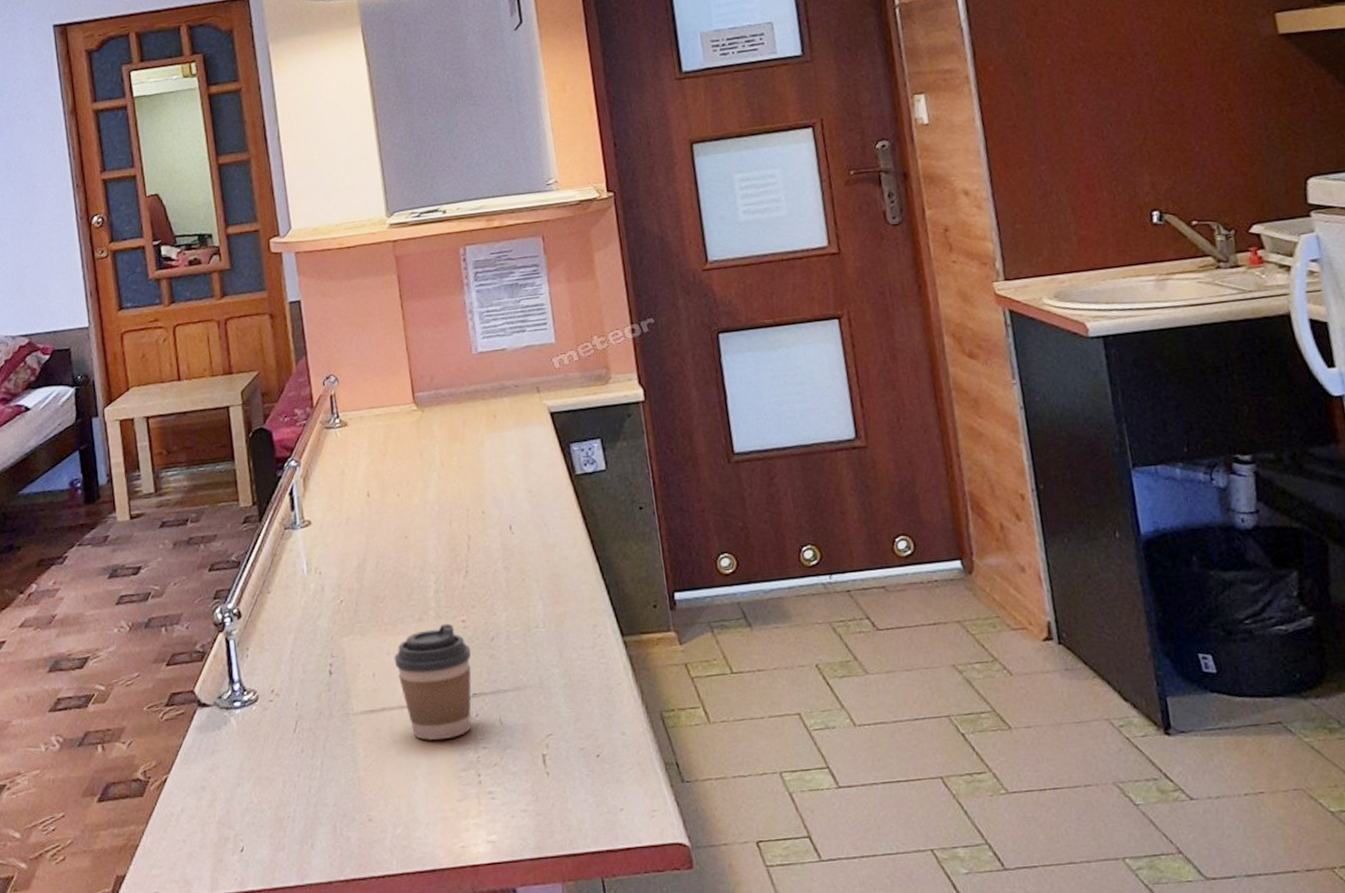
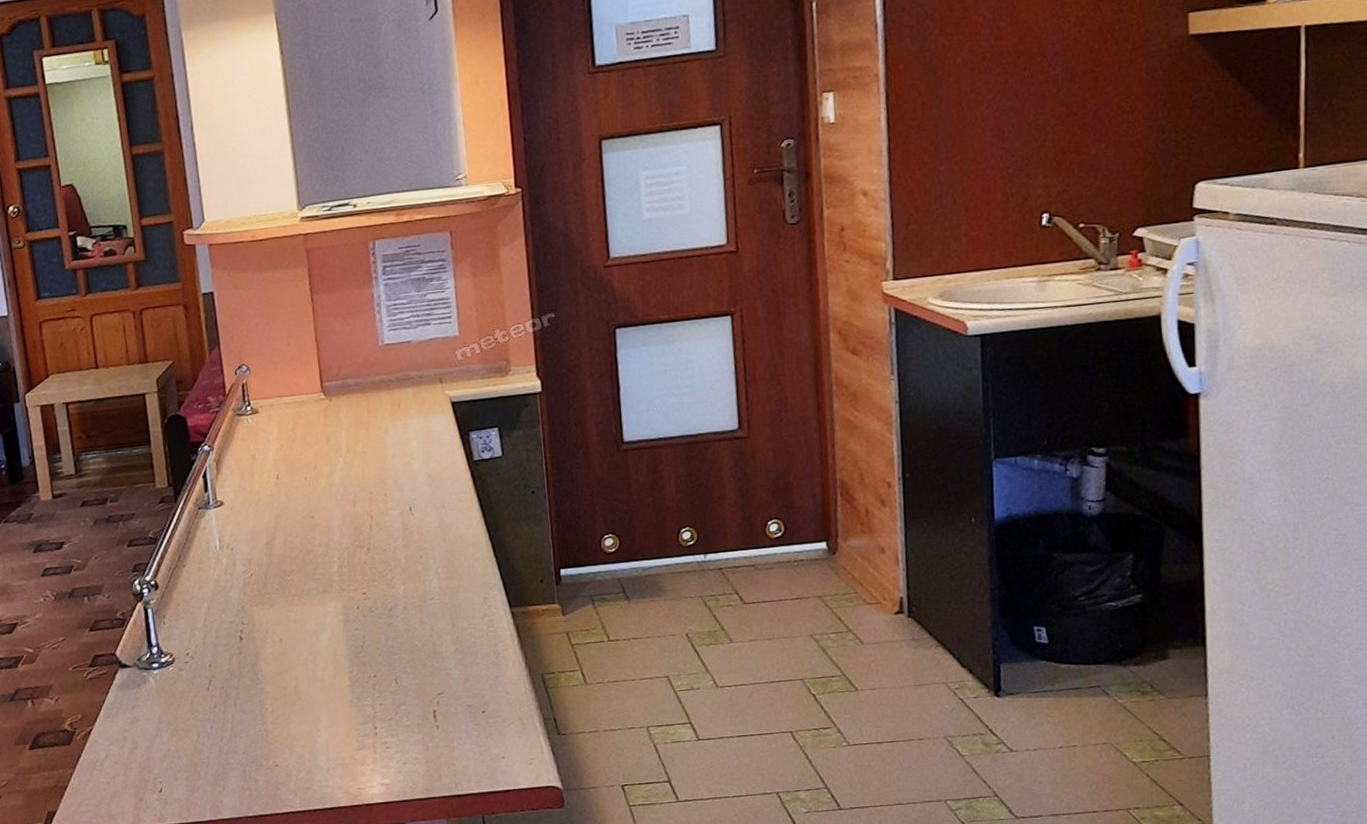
coffee cup: present [394,623,472,740] -> none [299,595,371,698]

